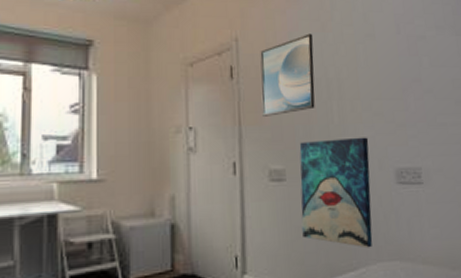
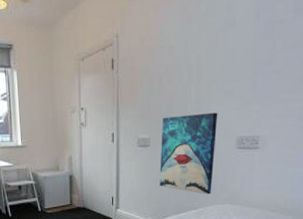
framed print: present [260,33,315,116] -> none [135,26,181,98]

